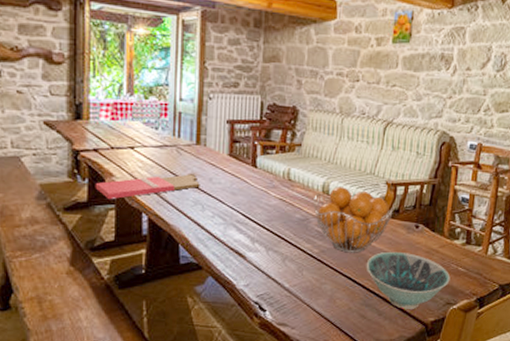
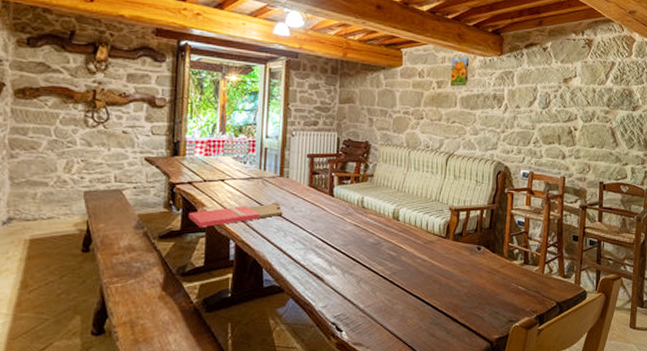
fruit basket: present [313,187,393,253] -> none [385,213,457,274]
bowl: present [366,251,451,309] -> none [434,272,512,327]

